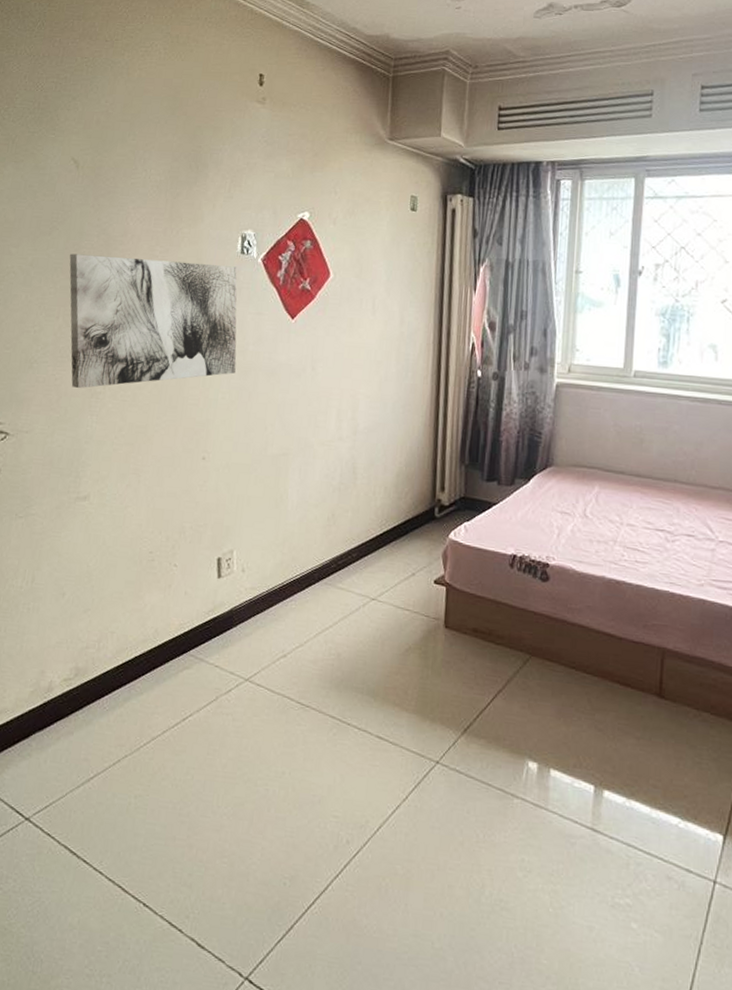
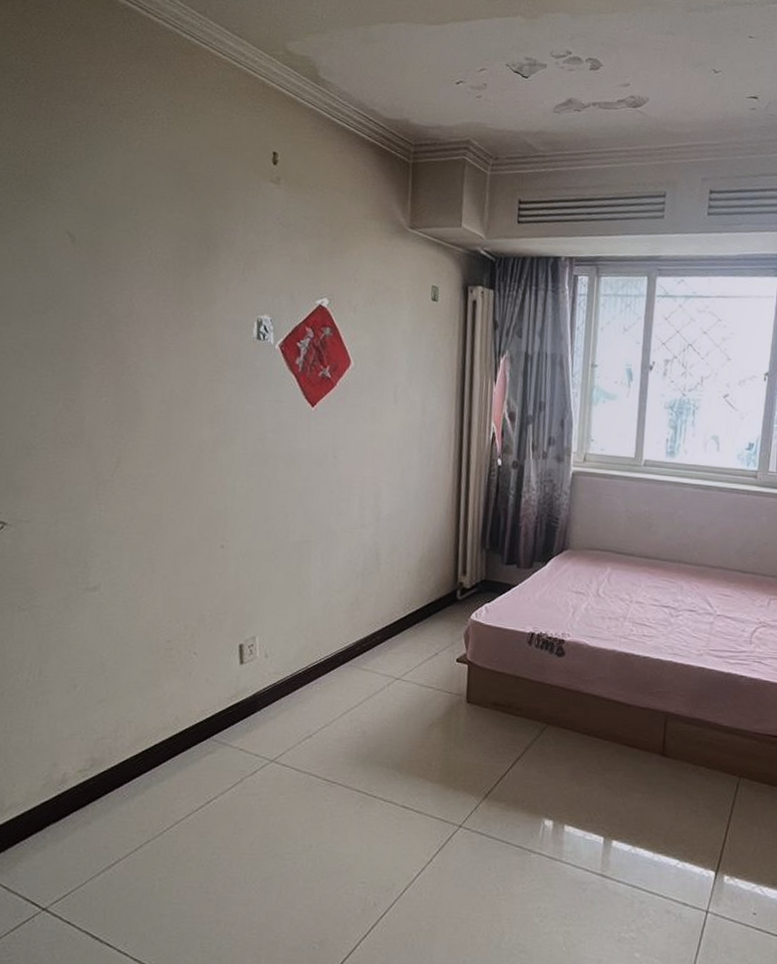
wall art: present [69,253,238,388] -> none [68,334,255,476]

